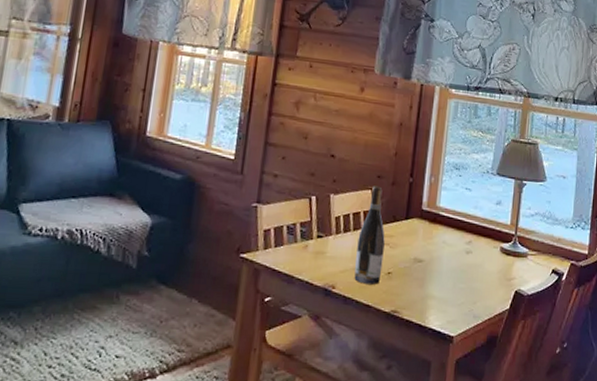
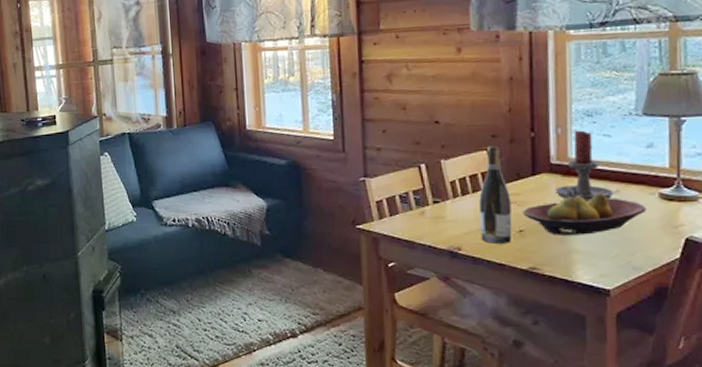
fruit bowl: none [393,241,490,282] -> present [522,192,647,236]
candle holder: none [422,181,467,249] -> present [555,130,613,200]

